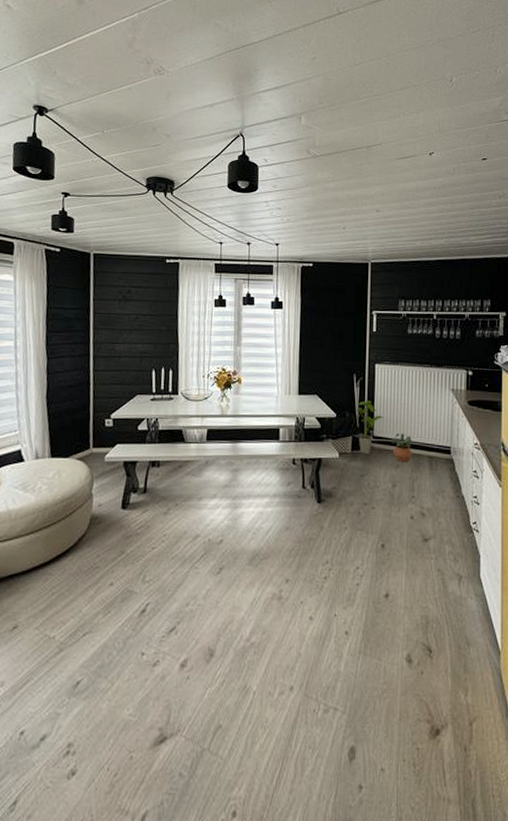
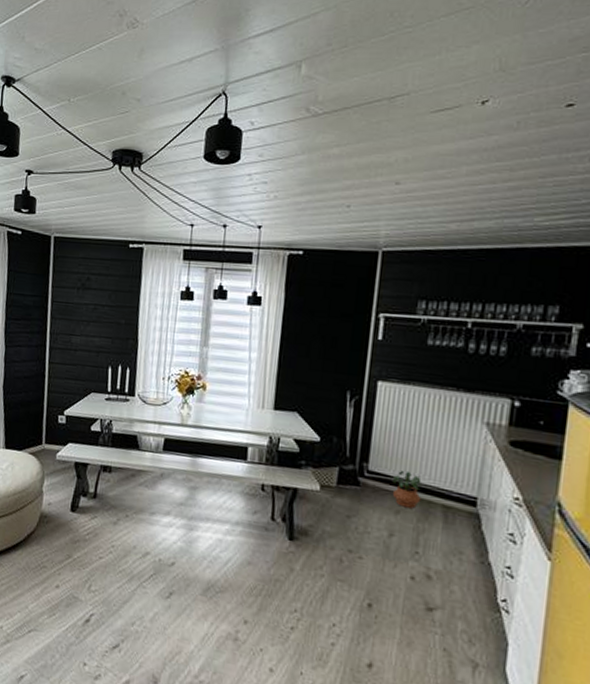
house plant: present [356,401,384,454] -> none [347,425,385,492]

